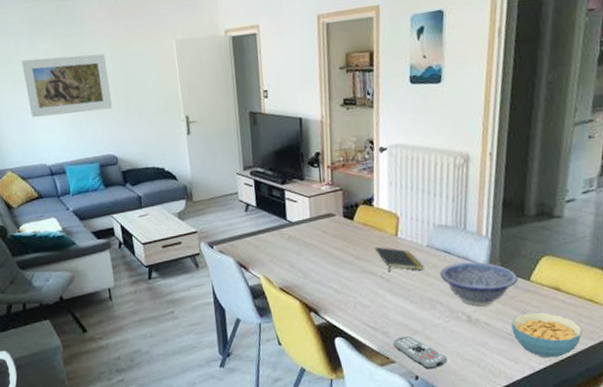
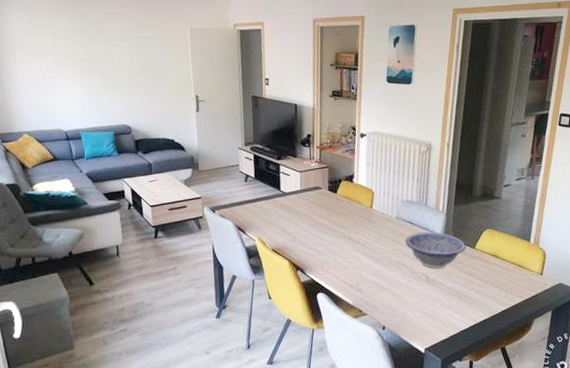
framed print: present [21,53,113,118] -> none [44,32,129,87]
notepad: present [375,246,424,272] -> none [354,216,392,238]
remote control: present [392,336,448,370] -> none [365,292,410,321]
cereal bowl: present [511,312,583,358] -> none [460,274,514,312]

